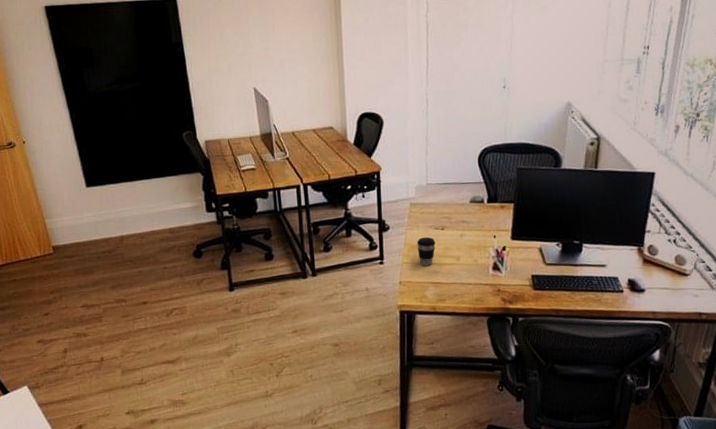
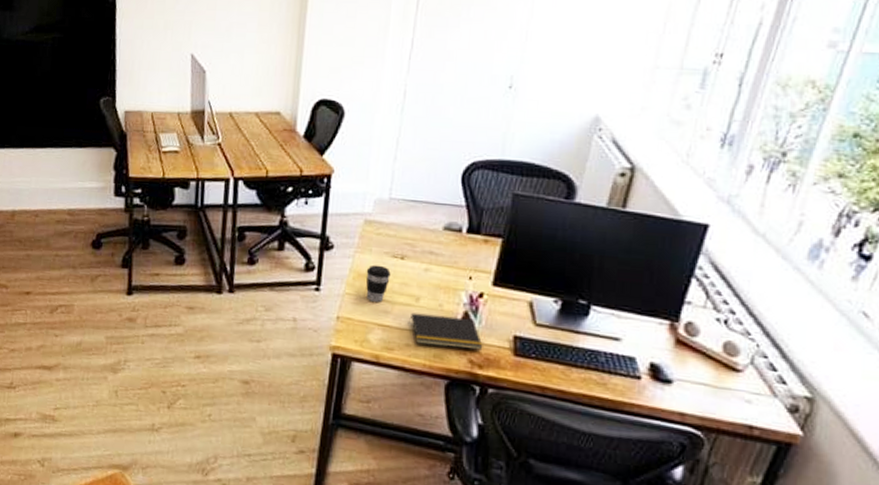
notepad: none [454,267,511,292] -> present [409,312,483,350]

